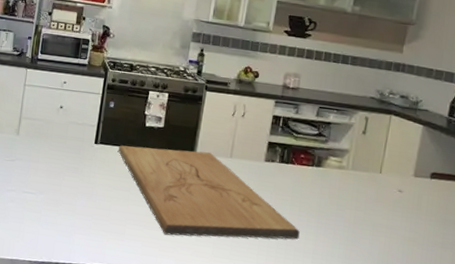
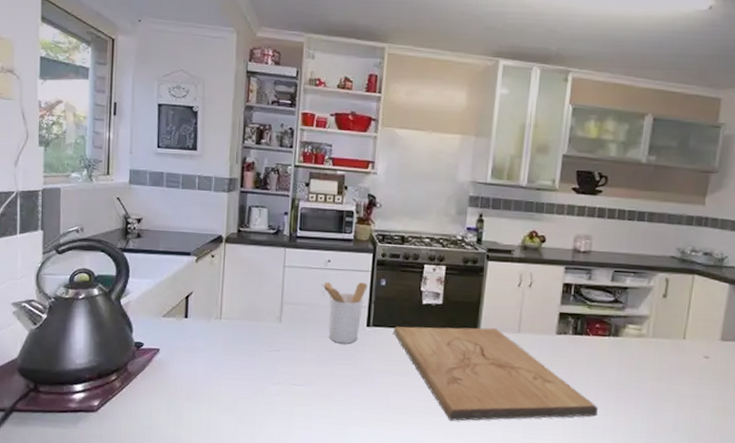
utensil holder: none [56,101,98,158] -> present [321,281,368,344]

